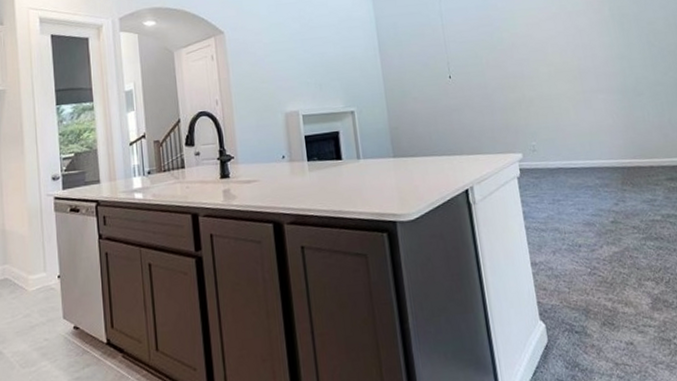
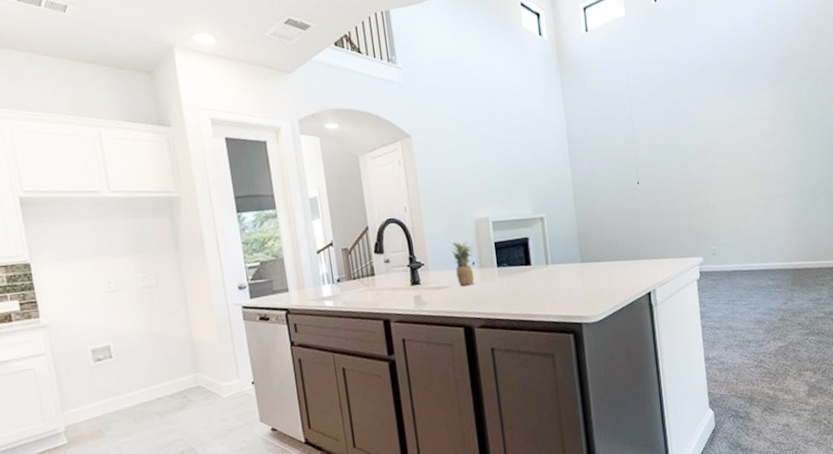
fruit: none [260,135,286,181] -> present [450,242,476,287]

